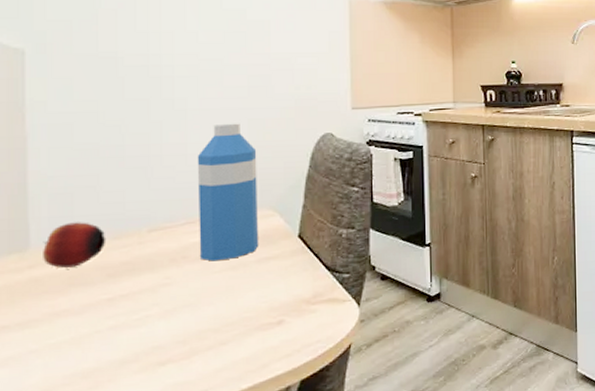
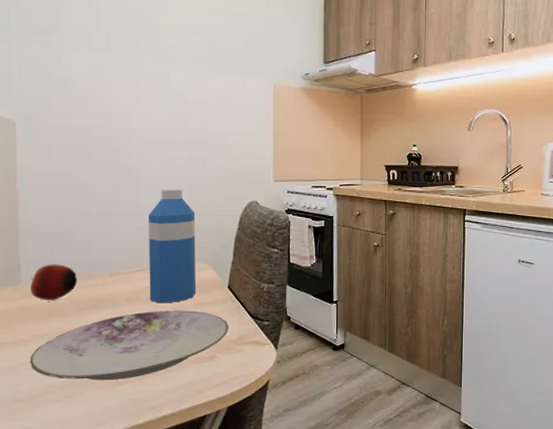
plate: none [40,267,301,366] -> present [29,310,230,381]

